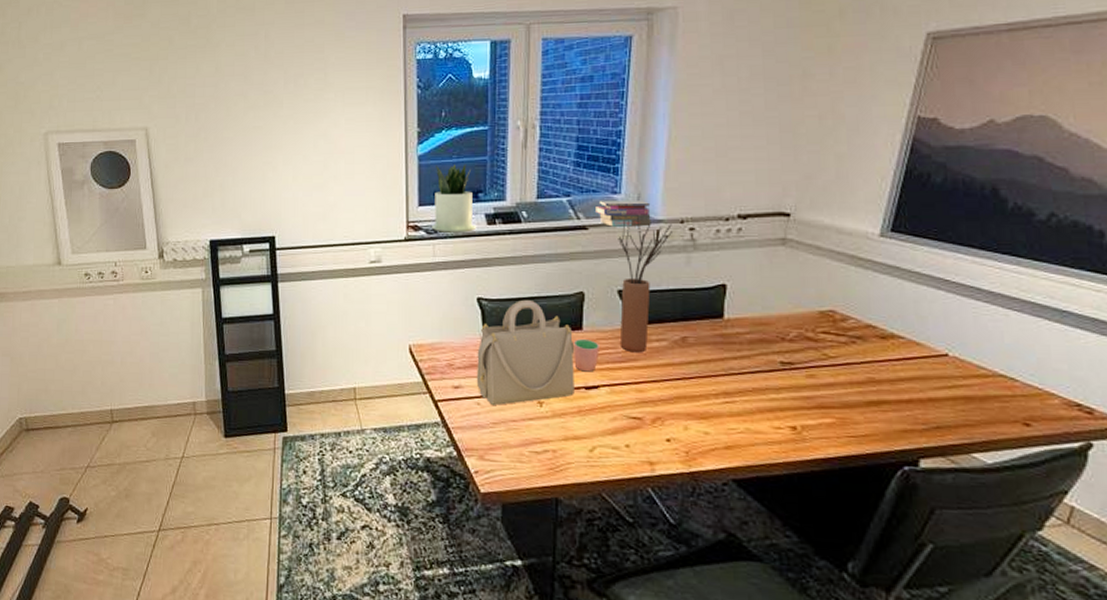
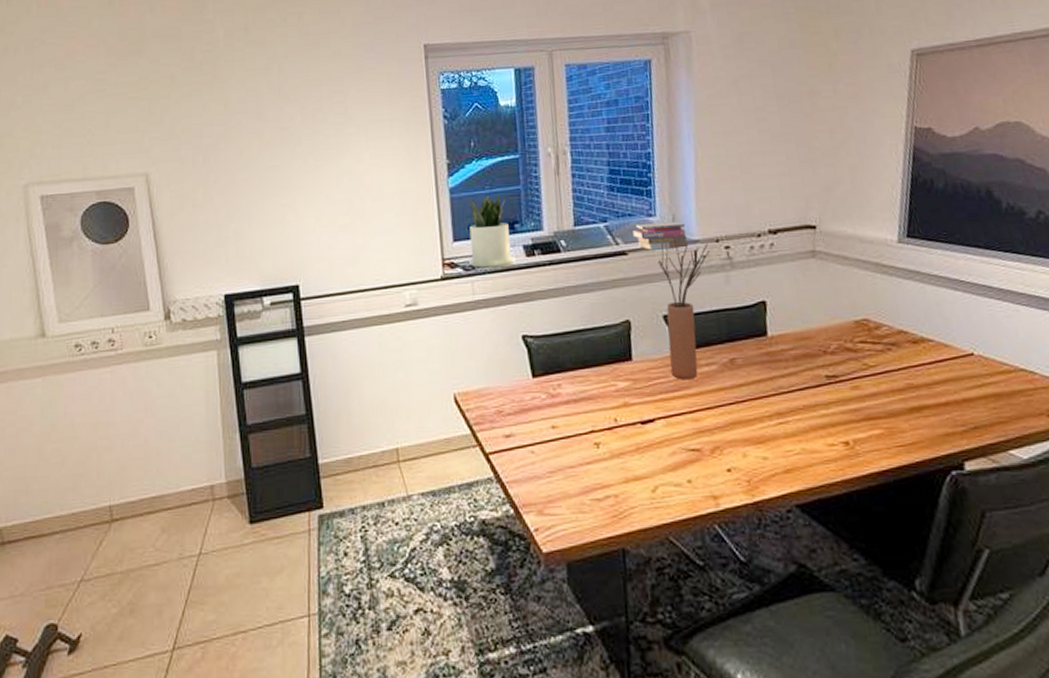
handbag: present [476,299,575,405] -> none [526,332,631,452]
cup: present [573,339,600,372] -> none [624,370,652,406]

